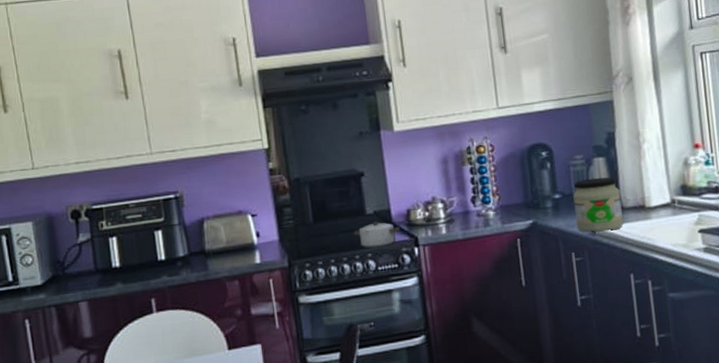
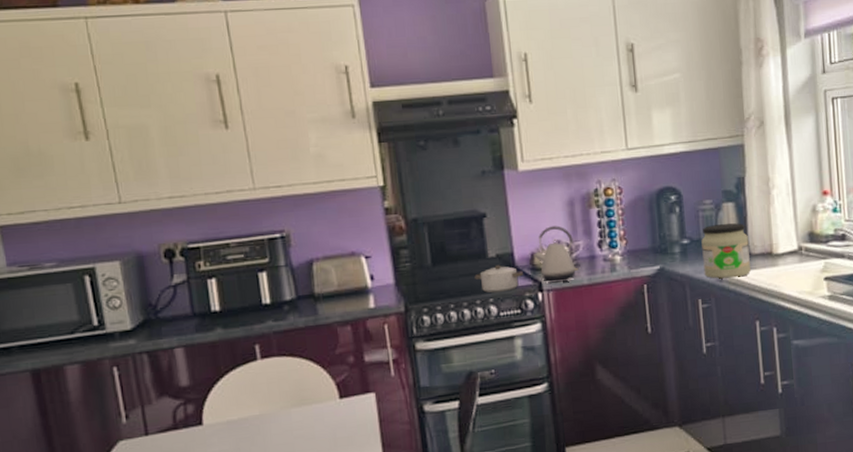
kettle: none [410,183,454,238] -> present [534,225,579,283]

